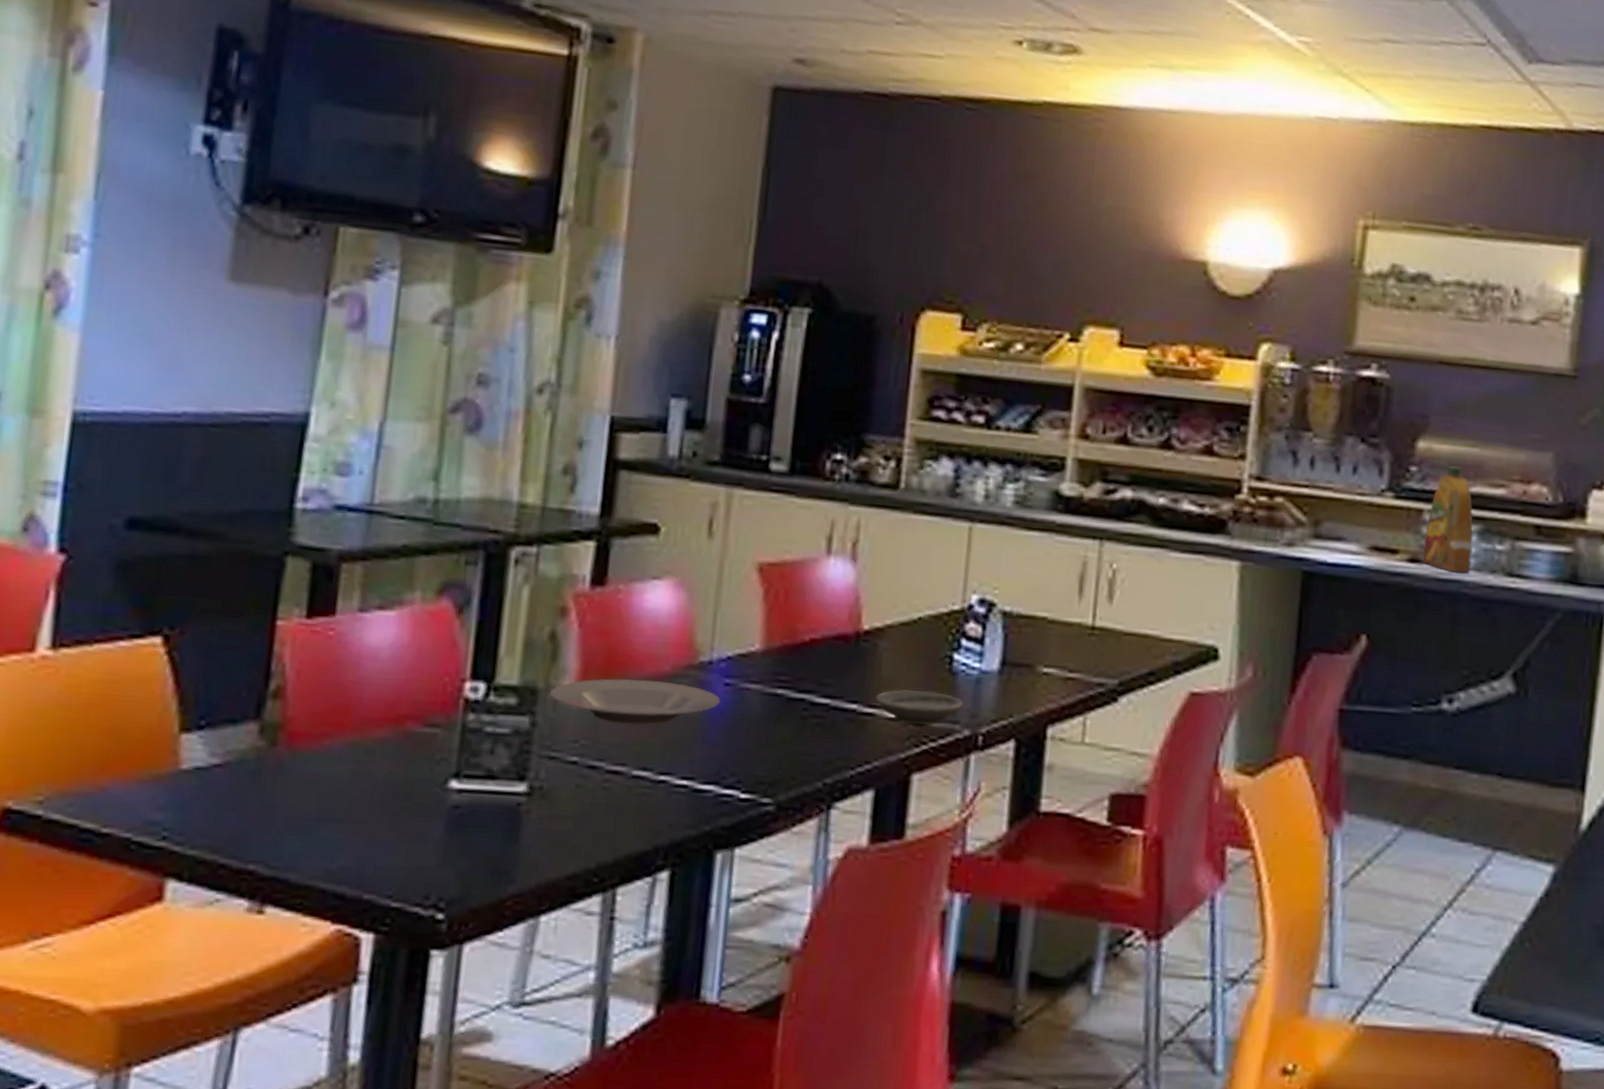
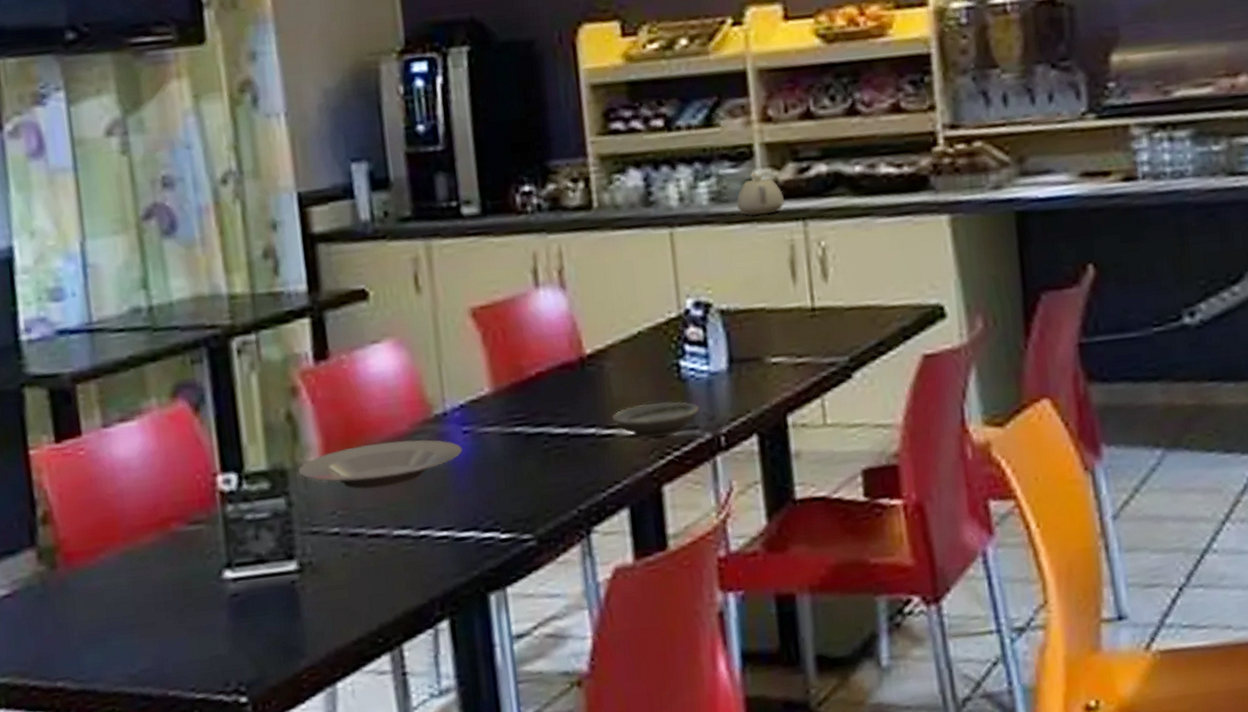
teapot: none [1039,484,1087,527] -> present [736,172,785,216]
juice bottle: present [1421,466,1474,574] -> none [1134,73,1189,183]

